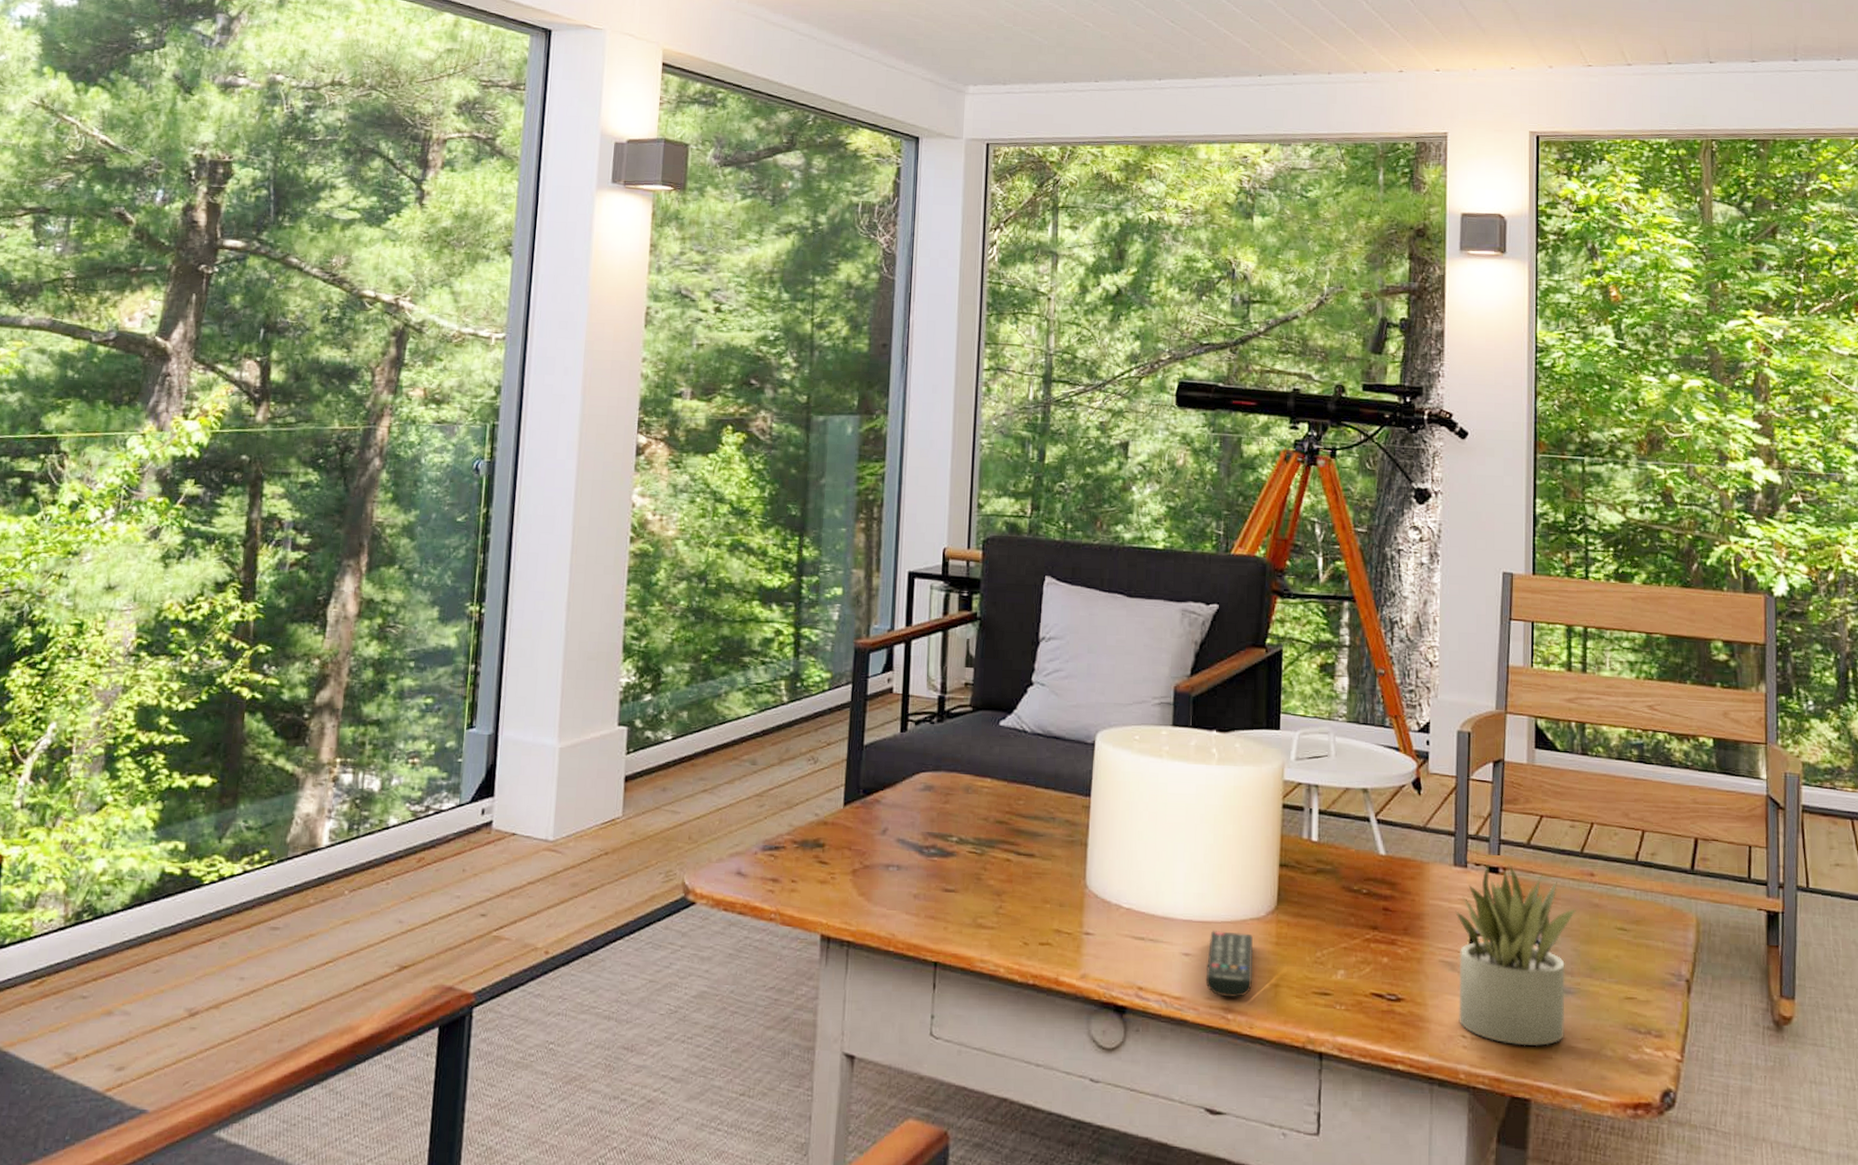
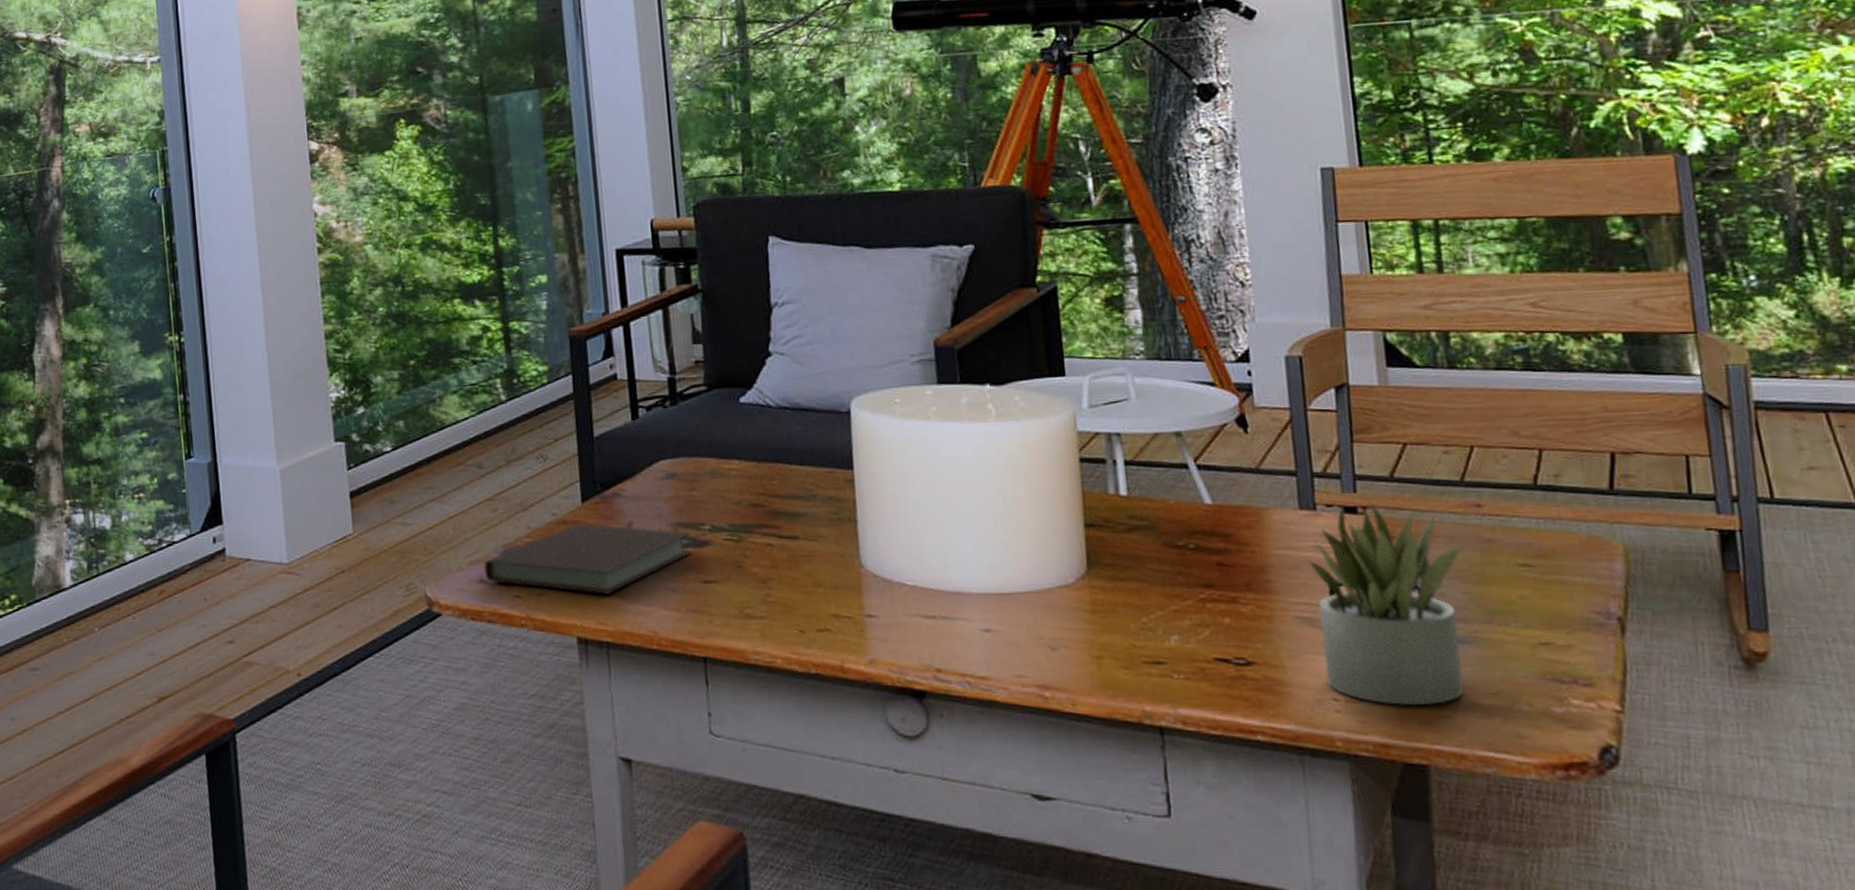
notebook: none [742,825,938,895] -> present [483,522,691,594]
remote control: present [1205,929,1253,998] -> none [1011,601,1070,675]

